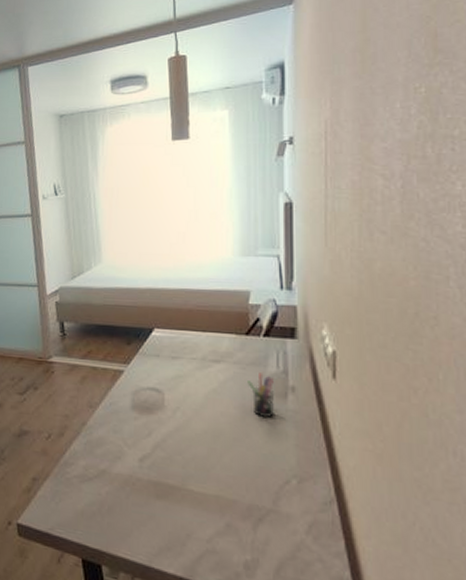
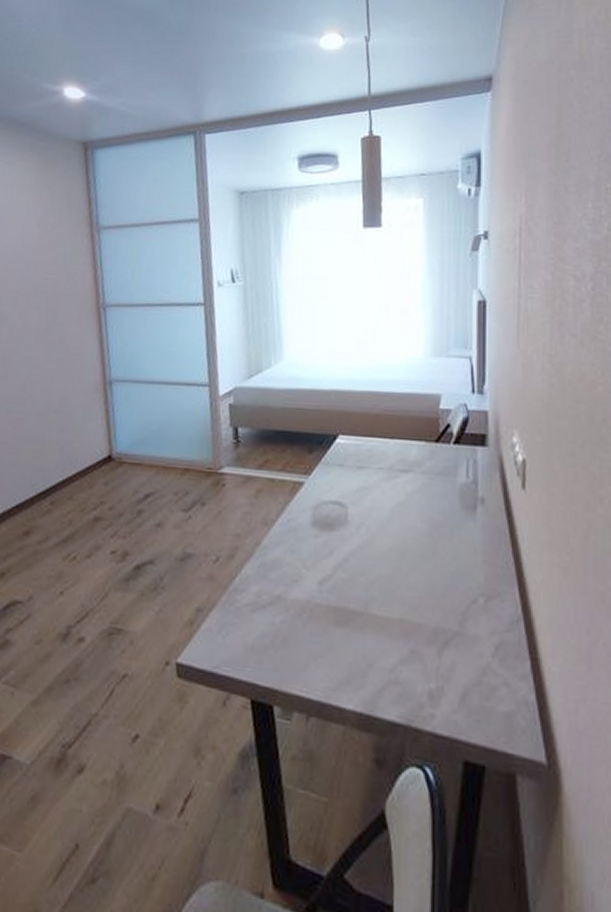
pen holder: present [248,372,275,417] -> none [436,483,464,532]

